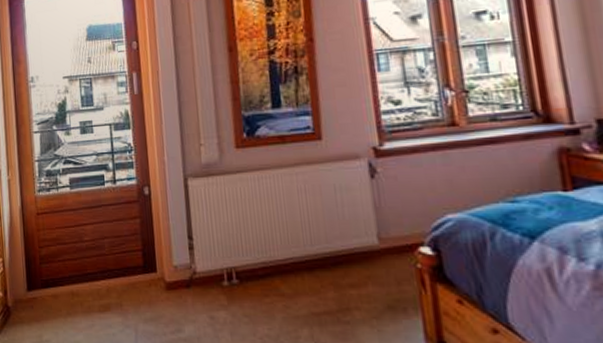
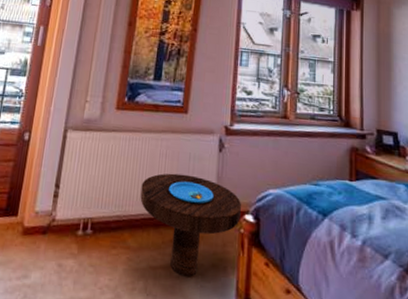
side table: none [283,209,414,322] -> present [140,173,241,277]

